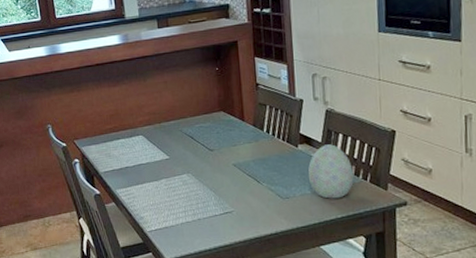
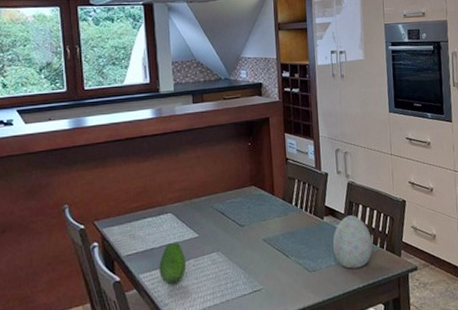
fruit: none [133,162,159,201] -> present [159,242,187,285]

